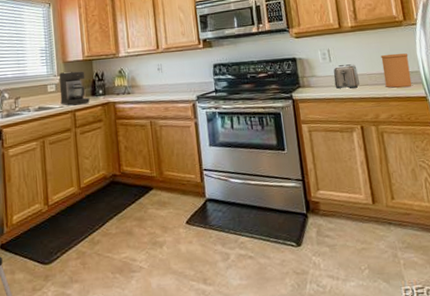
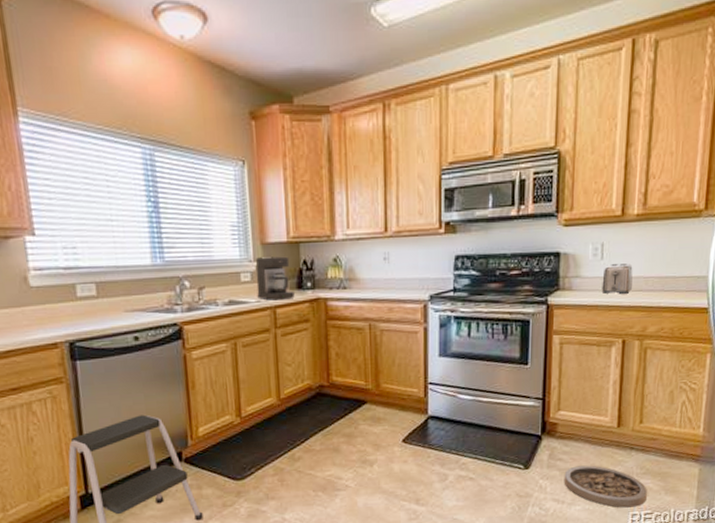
pet bowl: none [333,241,415,283] -> present [564,465,647,508]
canister: present [381,53,412,88] -> none [662,252,699,296]

